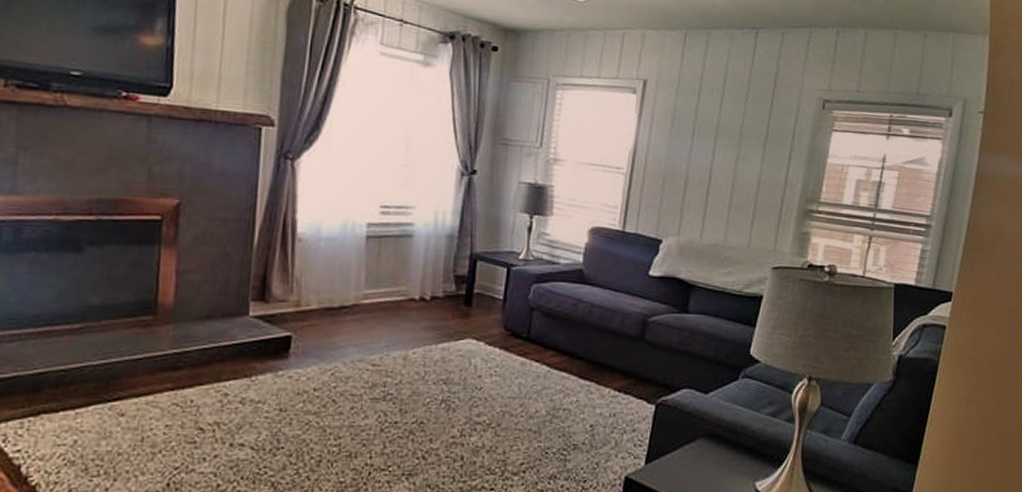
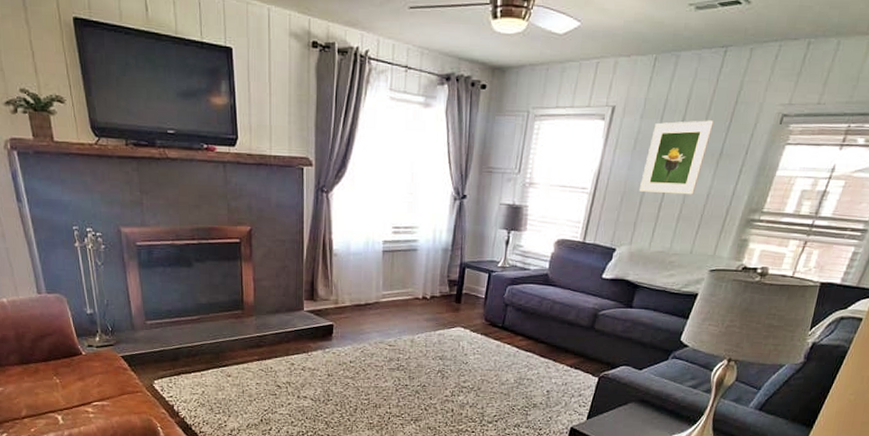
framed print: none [682,100,756,181] -> present [638,120,715,195]

